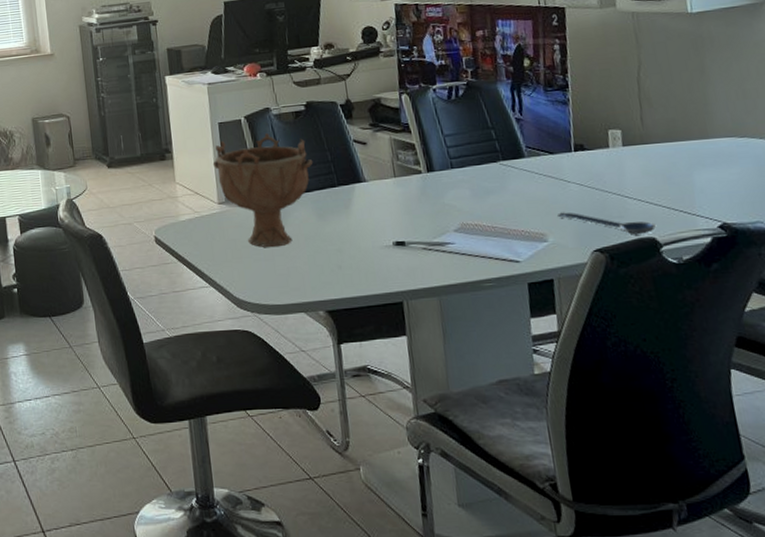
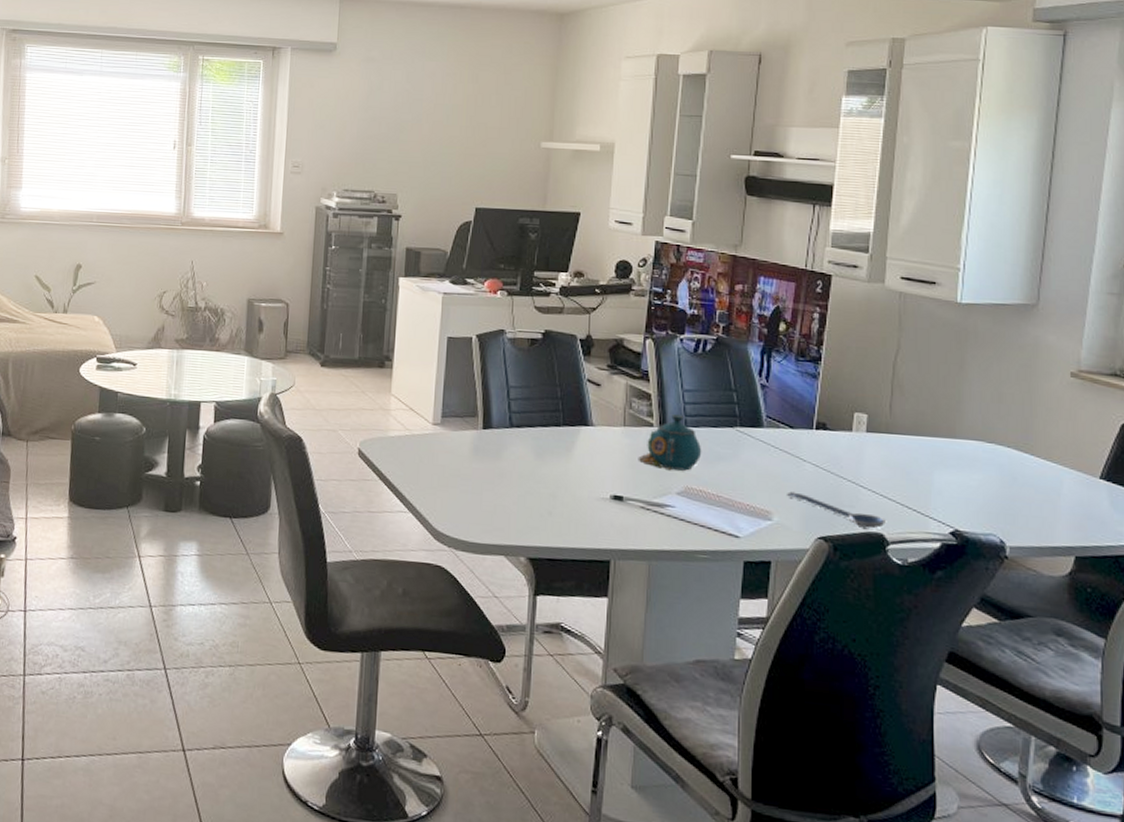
decorative bowl: present [212,132,313,248] -> none [434,356,541,481]
teapot: none [412,158,472,211] -> present [638,414,702,471]

